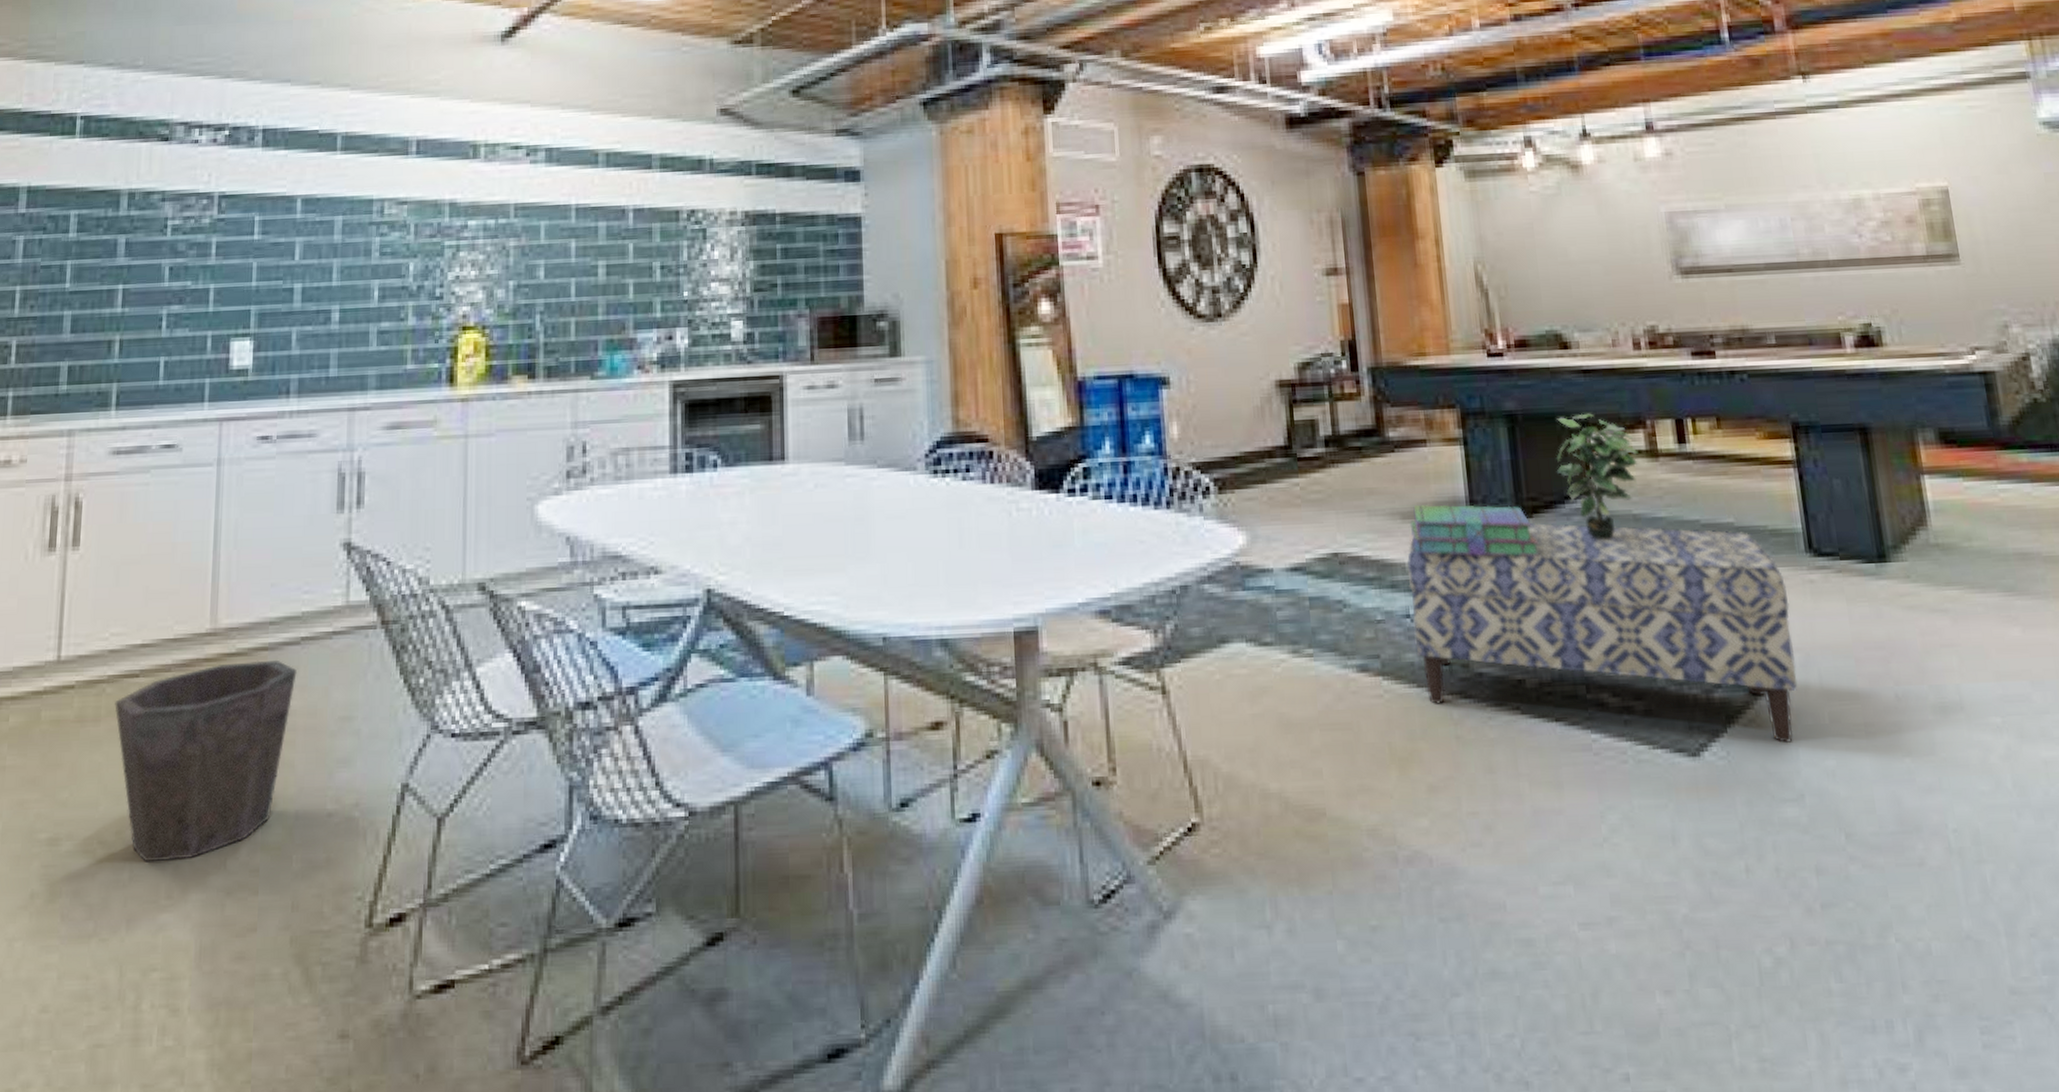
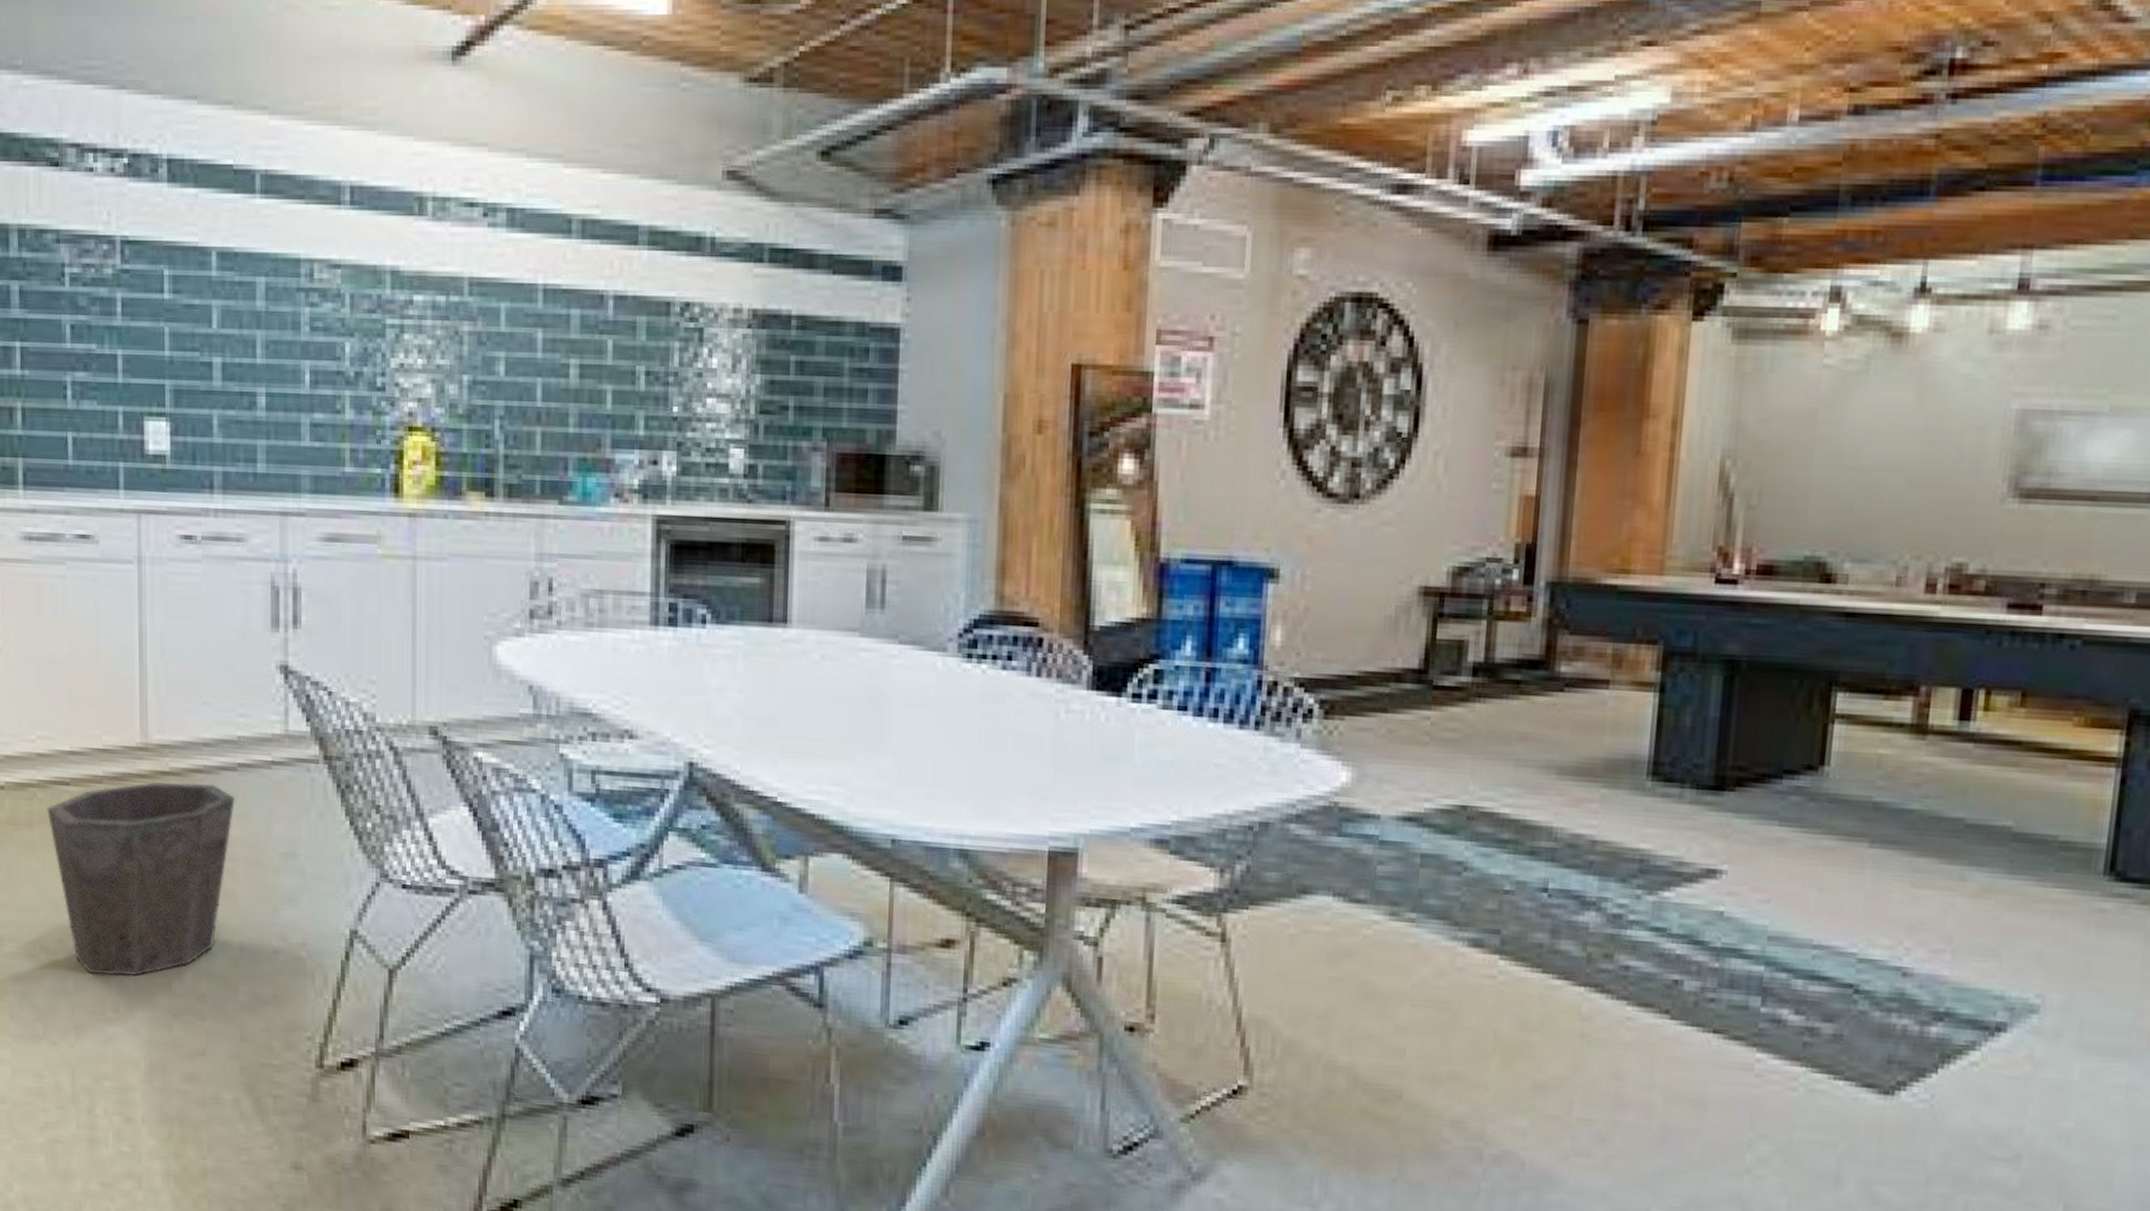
bench: present [1407,523,1798,744] -> none [1548,797,2064,1096]
stack of books: present [1409,505,1539,557] -> none [1567,760,1735,839]
potted plant: present [1557,413,1639,540] -> none [1781,668,1900,829]

